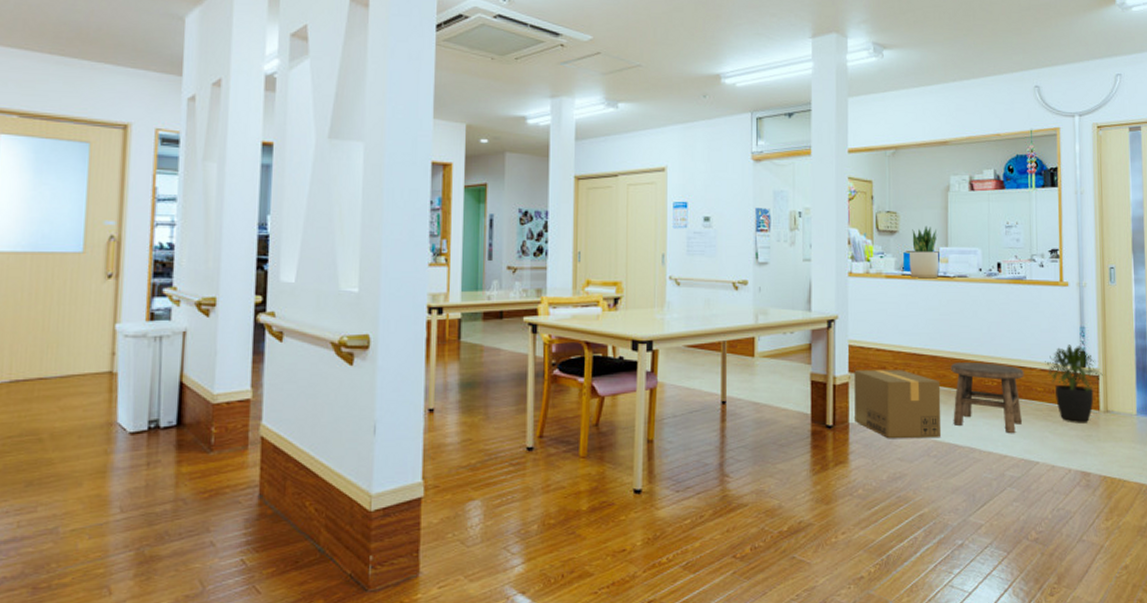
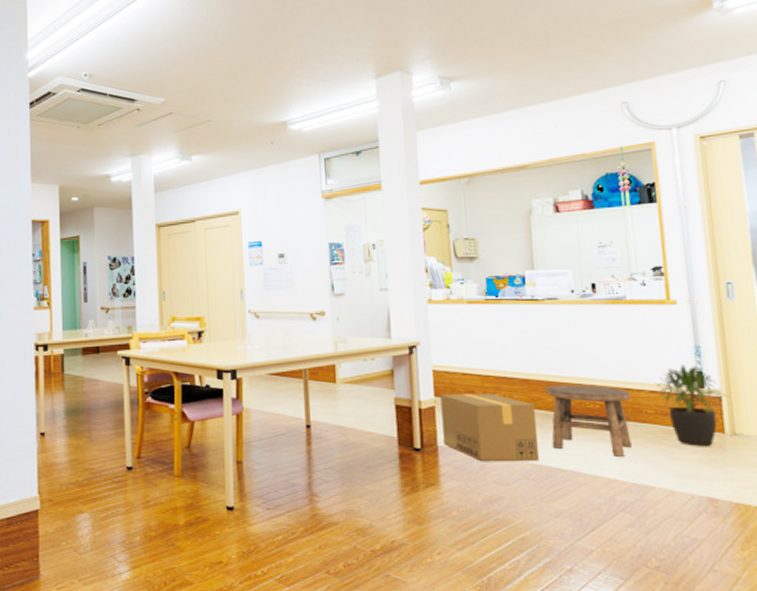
planter: present [909,225,940,279] -> none [491,250,526,303]

